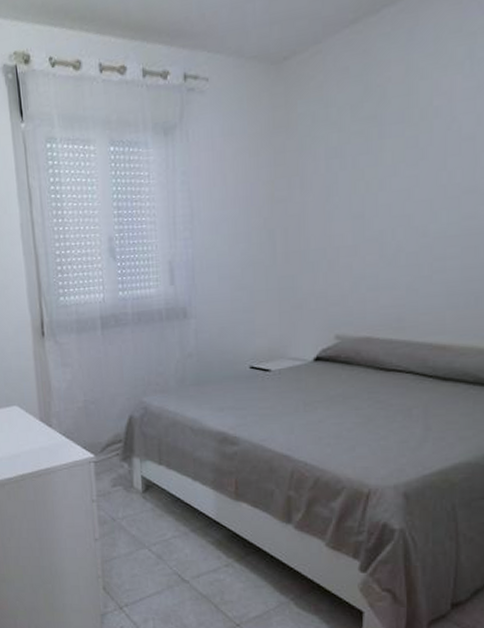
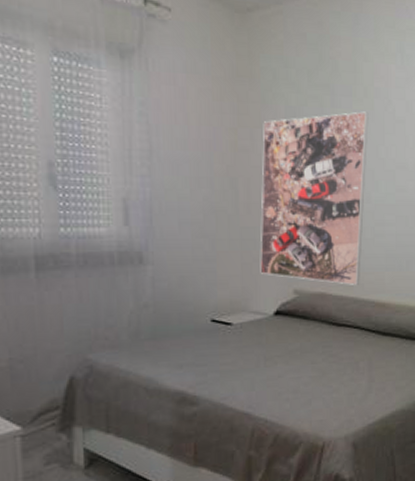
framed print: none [298,136,426,328] -> present [260,111,369,285]

